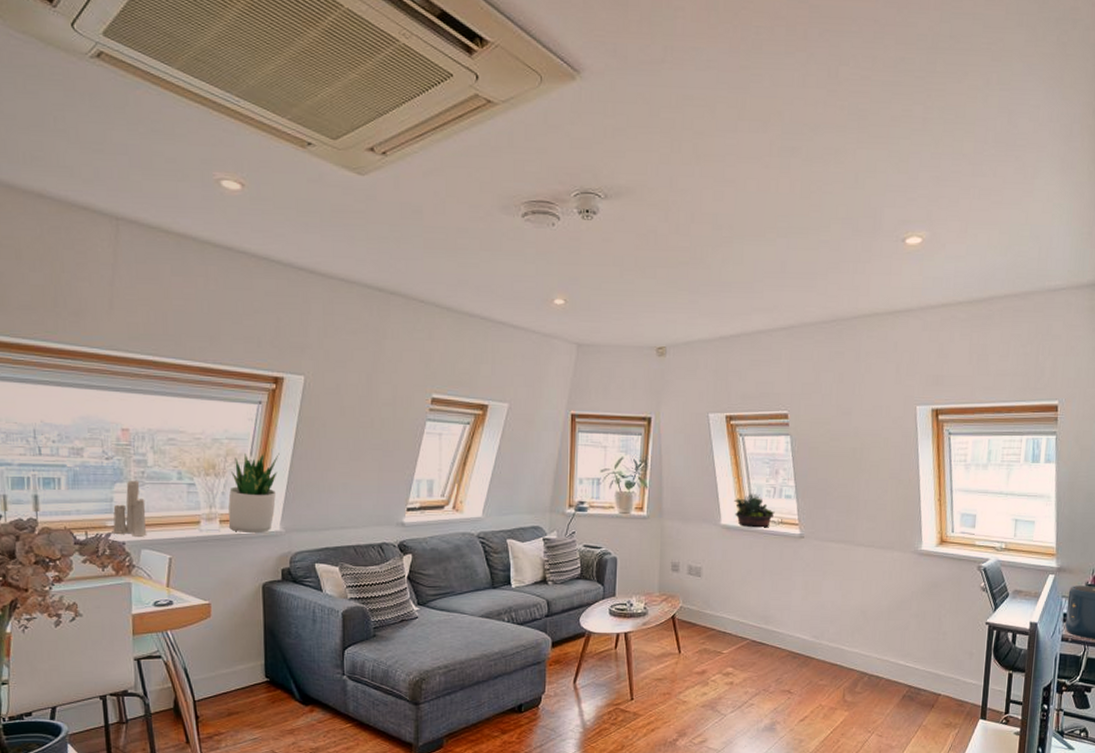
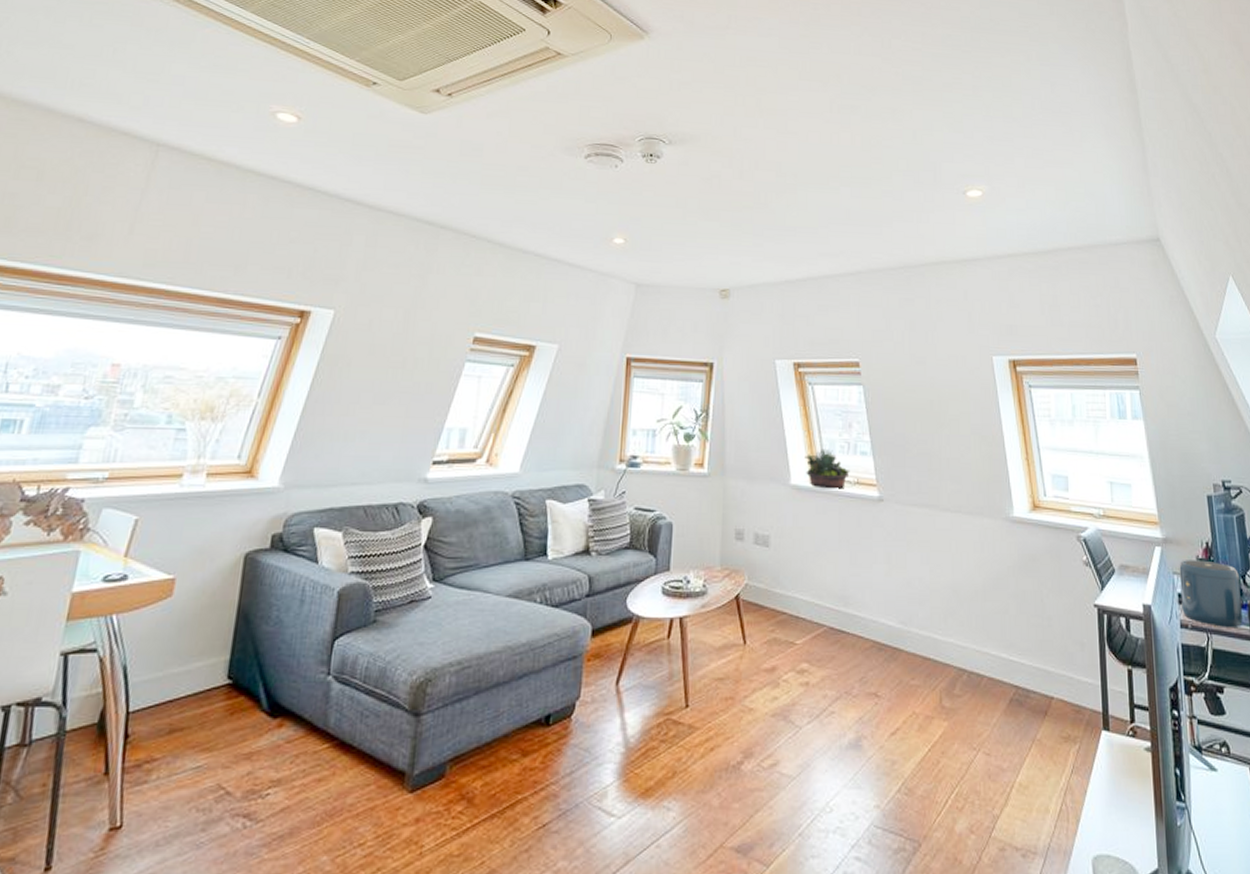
candle: present [112,474,147,537] -> none [71,417,122,493]
planter: present [228,453,280,534] -> none [216,394,292,490]

